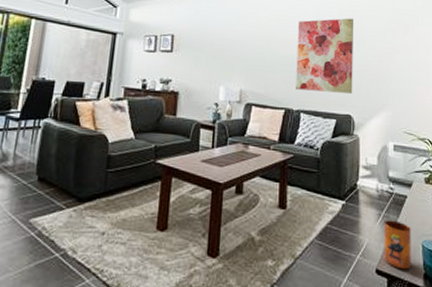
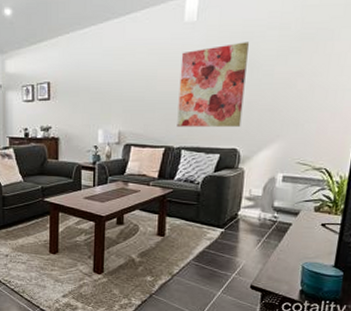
mug: present [384,220,412,270] -> none [260,245,292,286]

